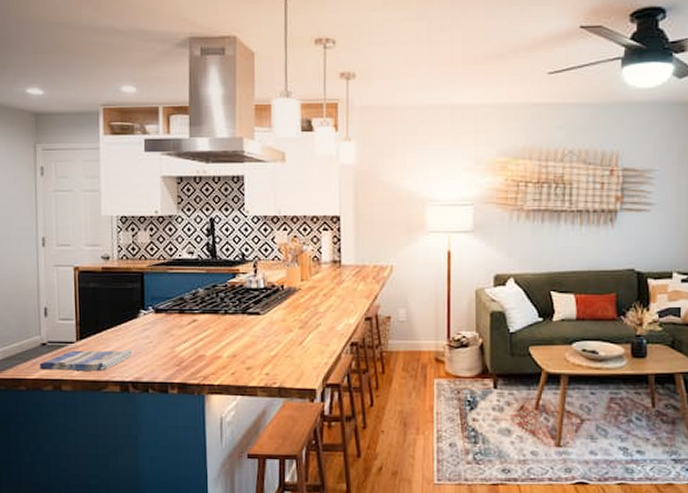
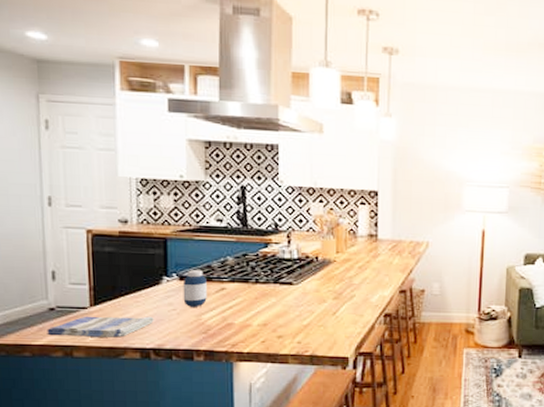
medicine bottle: none [158,303,180,340] -> present [183,270,207,307]

